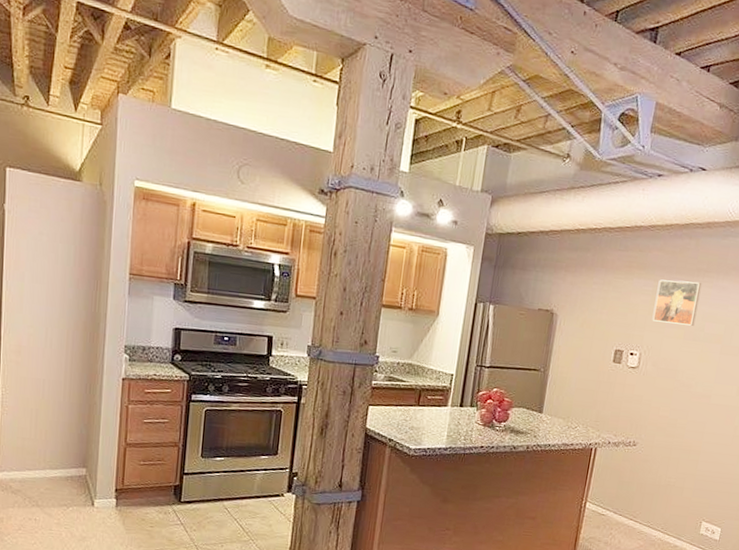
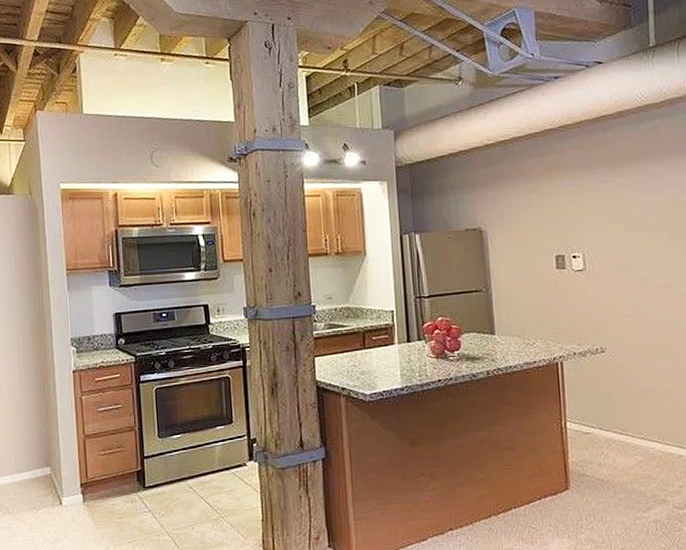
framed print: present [652,279,702,326] -> none [583,171,633,219]

